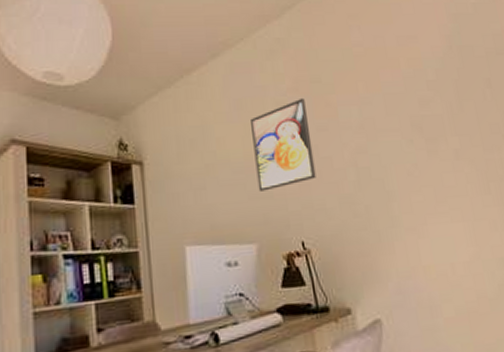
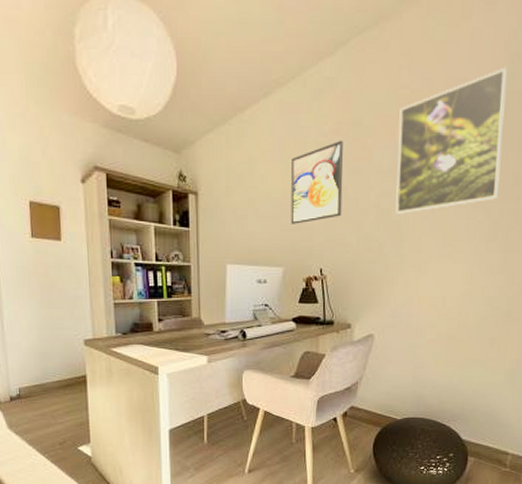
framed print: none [358,25,478,172] -> present [395,67,507,214]

